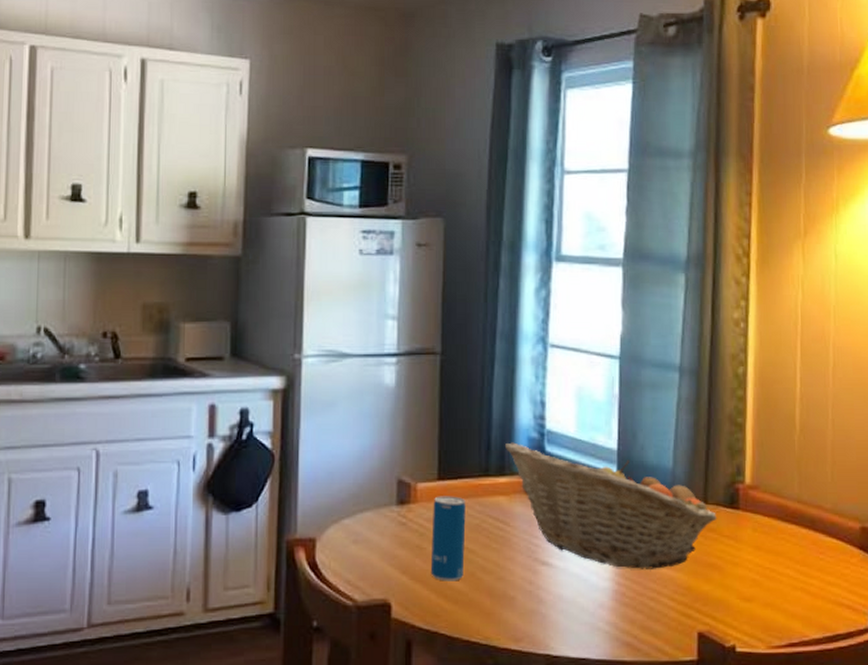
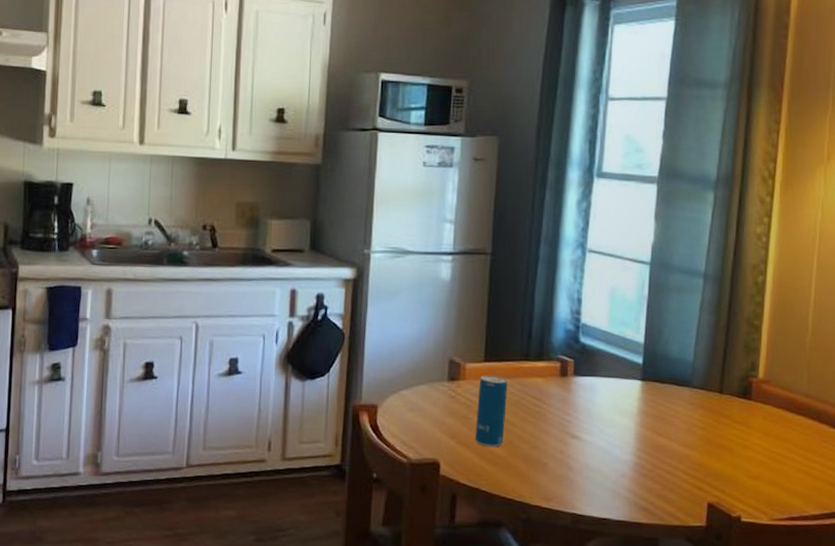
fruit basket: present [504,442,718,569] -> none [543,332,731,447]

